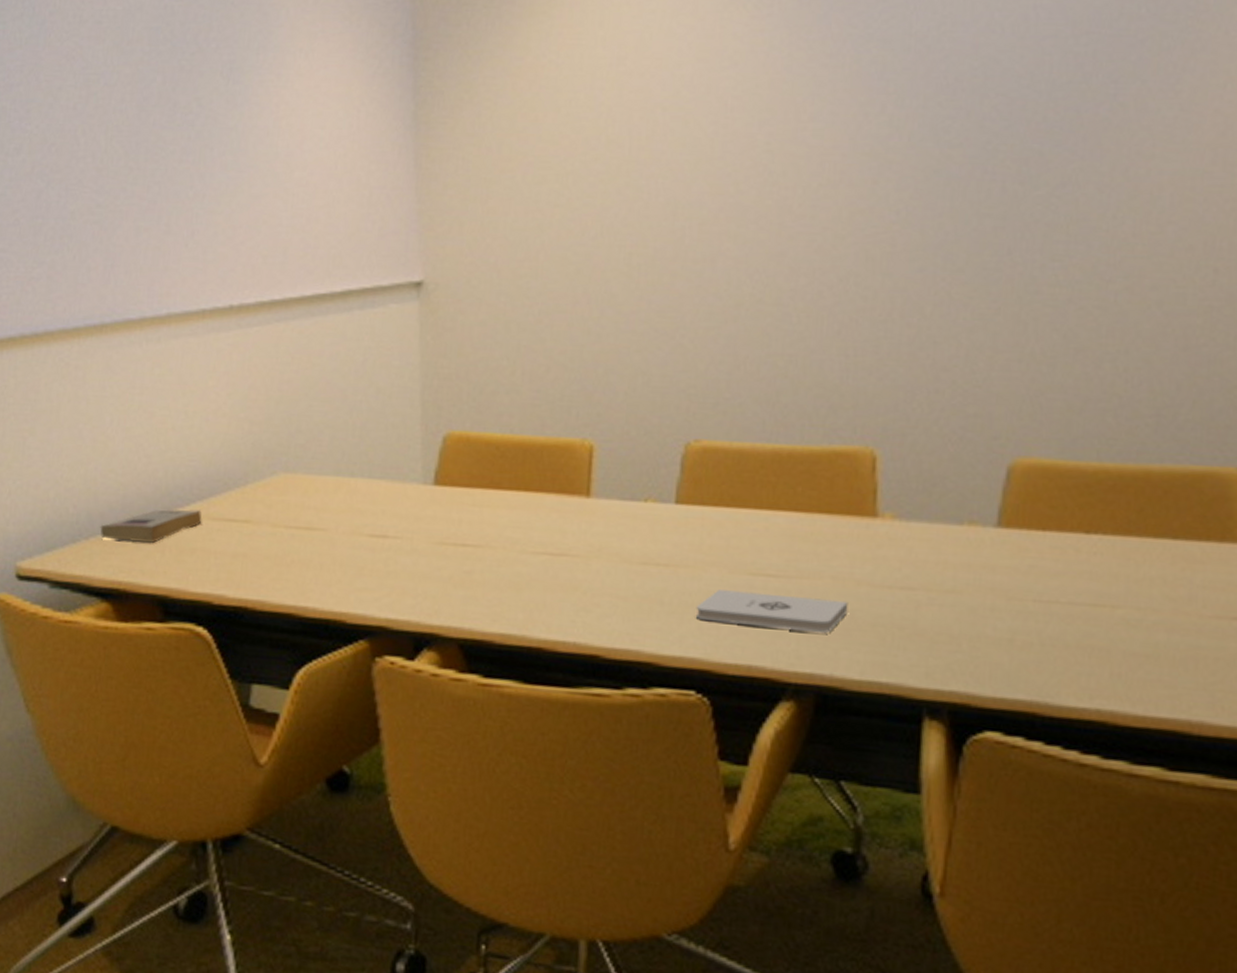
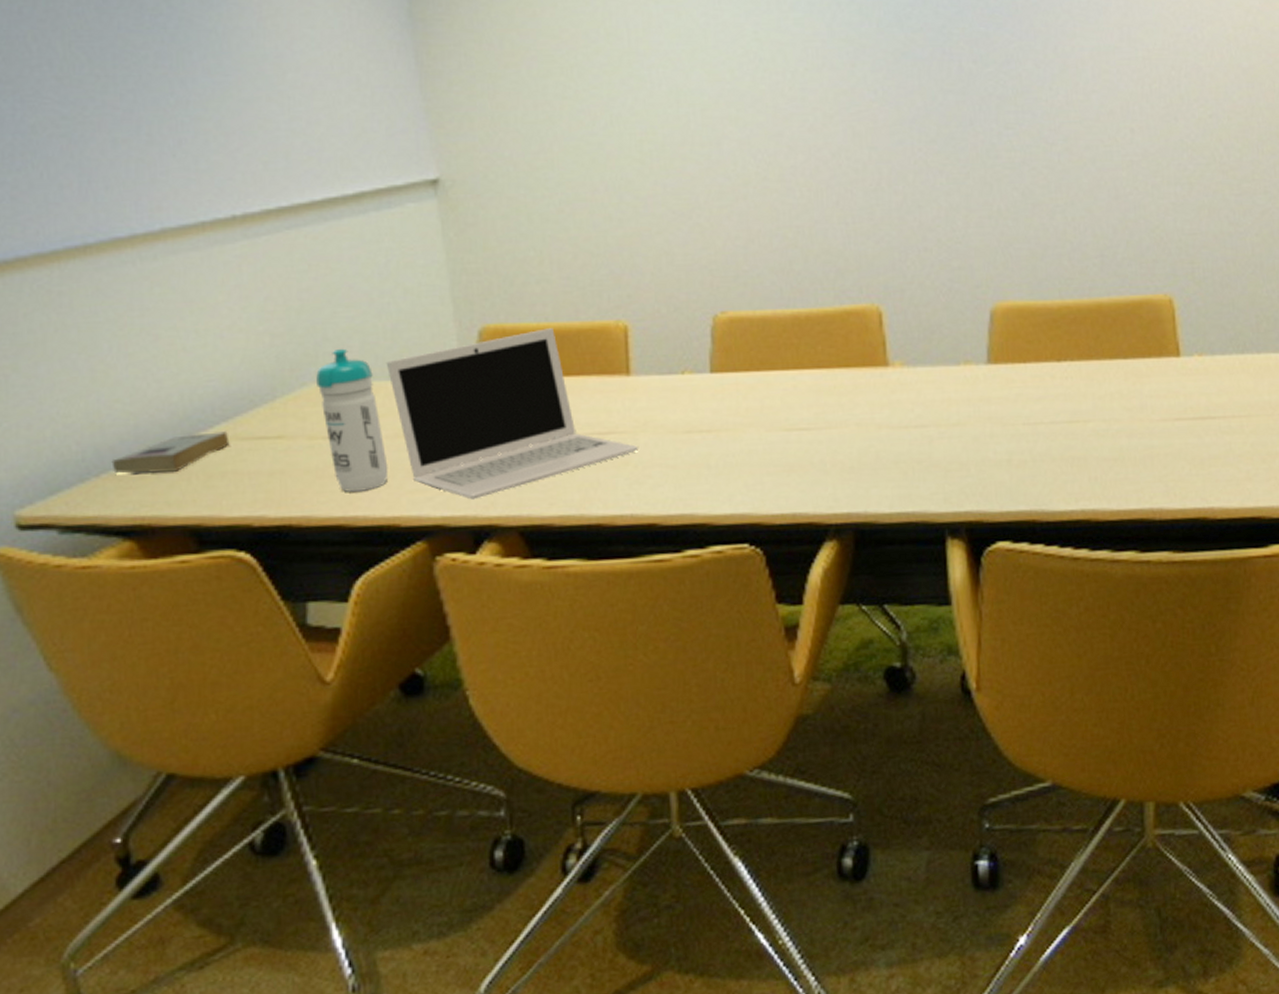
water bottle: none [285,441,342,584] -> present [316,348,389,492]
laptop: none [351,440,589,606] -> present [386,328,638,500]
notepad: present [696,589,849,634] -> none [740,444,873,478]

